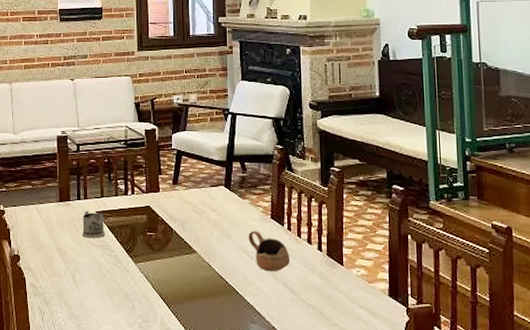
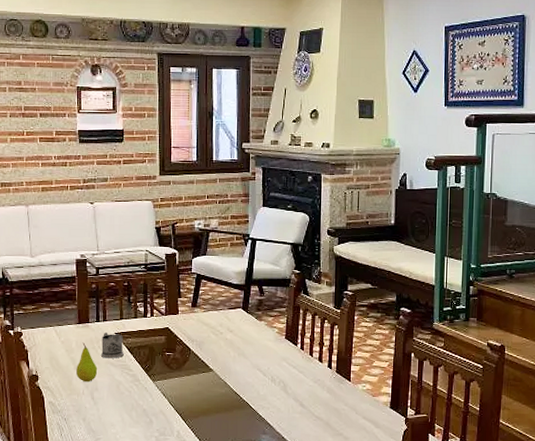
fruit: none [58,221,79,264] -> present [76,342,98,383]
cup: present [248,230,291,272] -> none [263,350,302,388]

